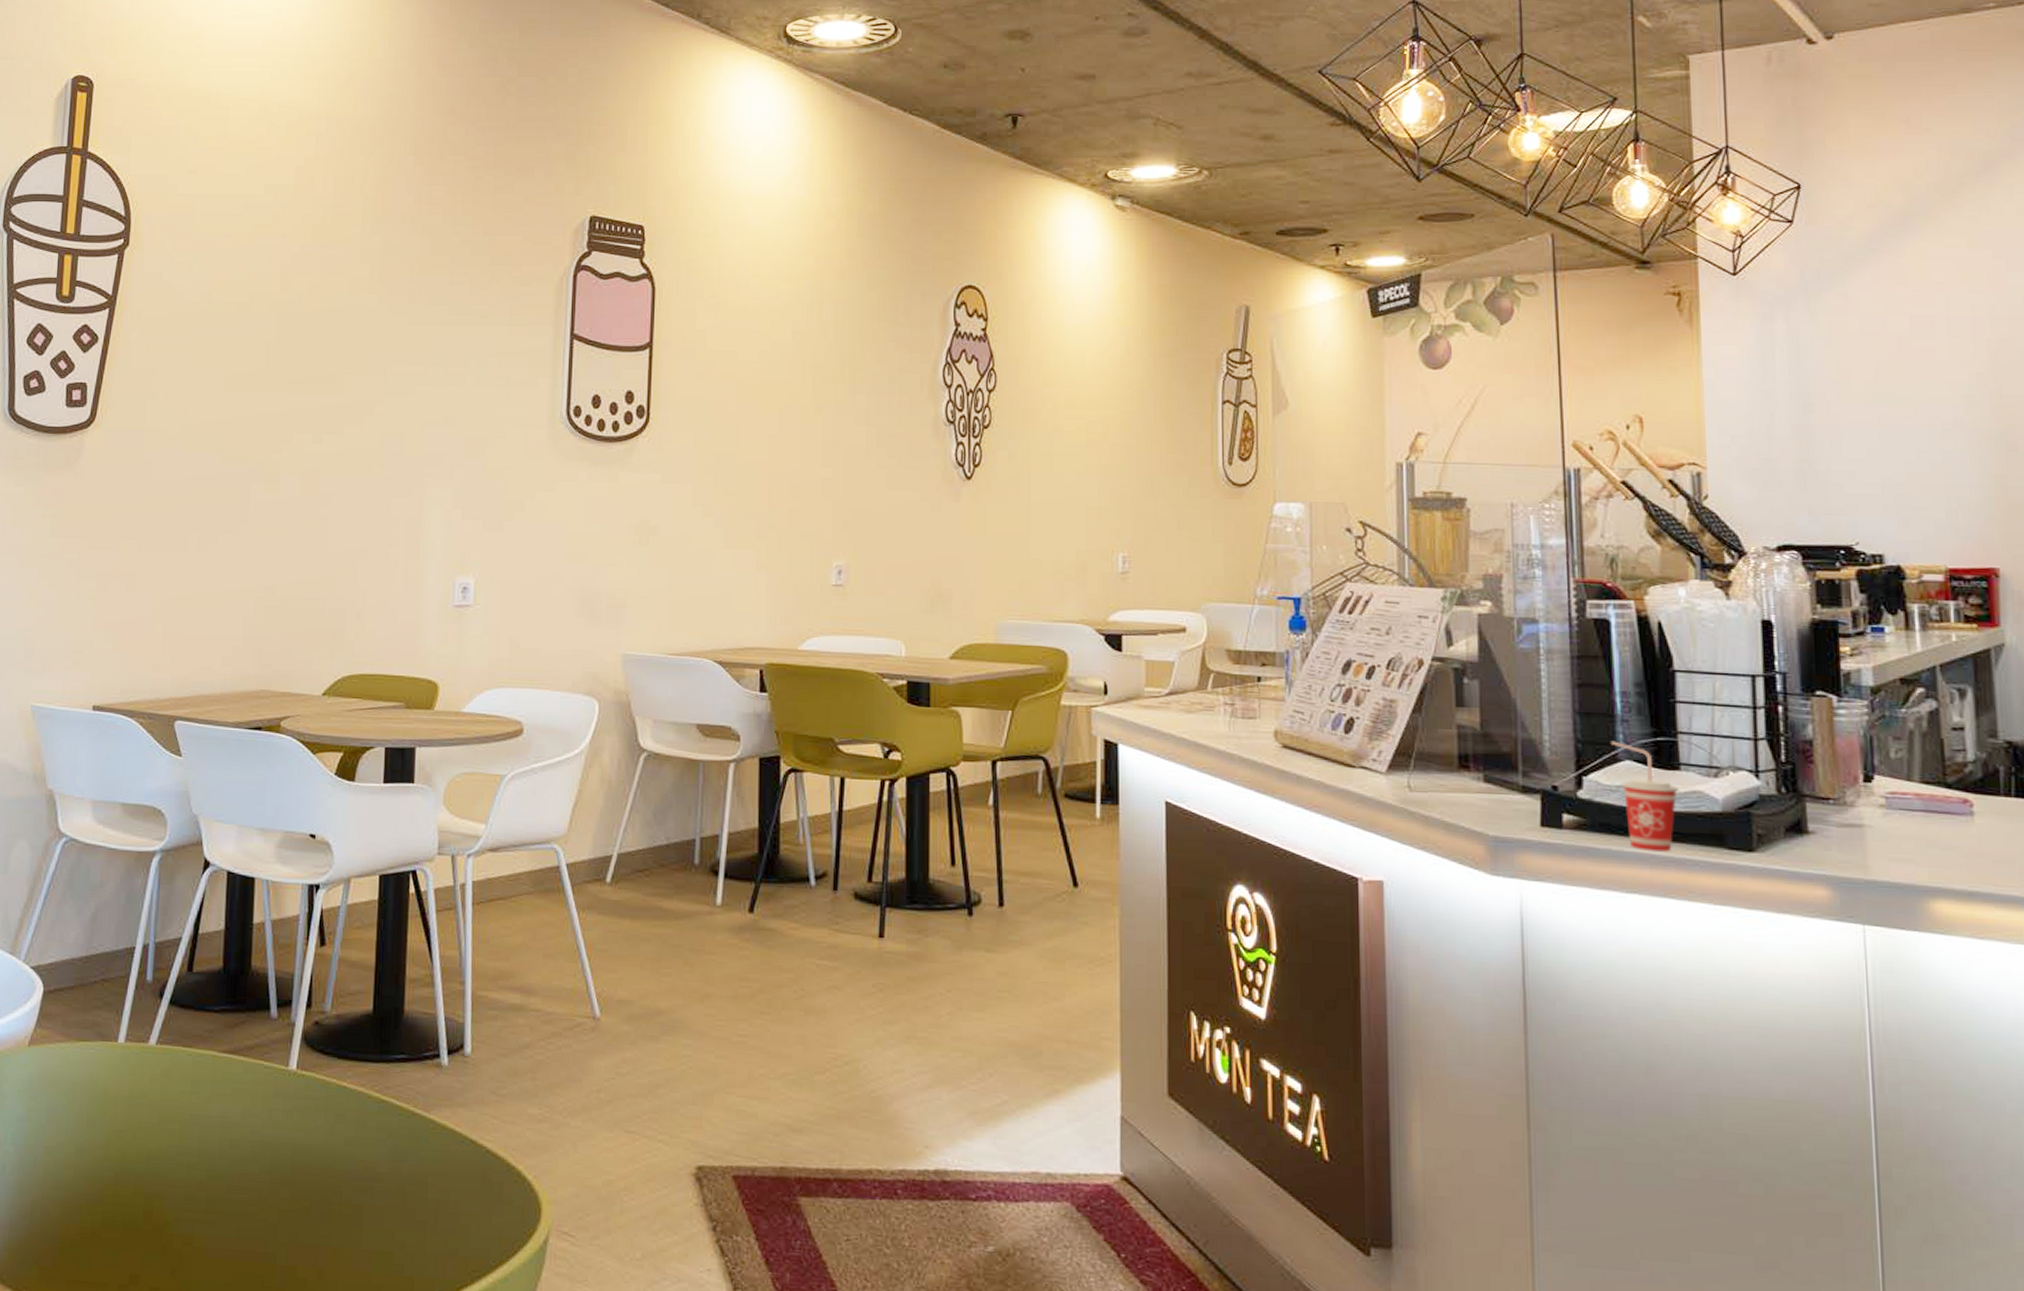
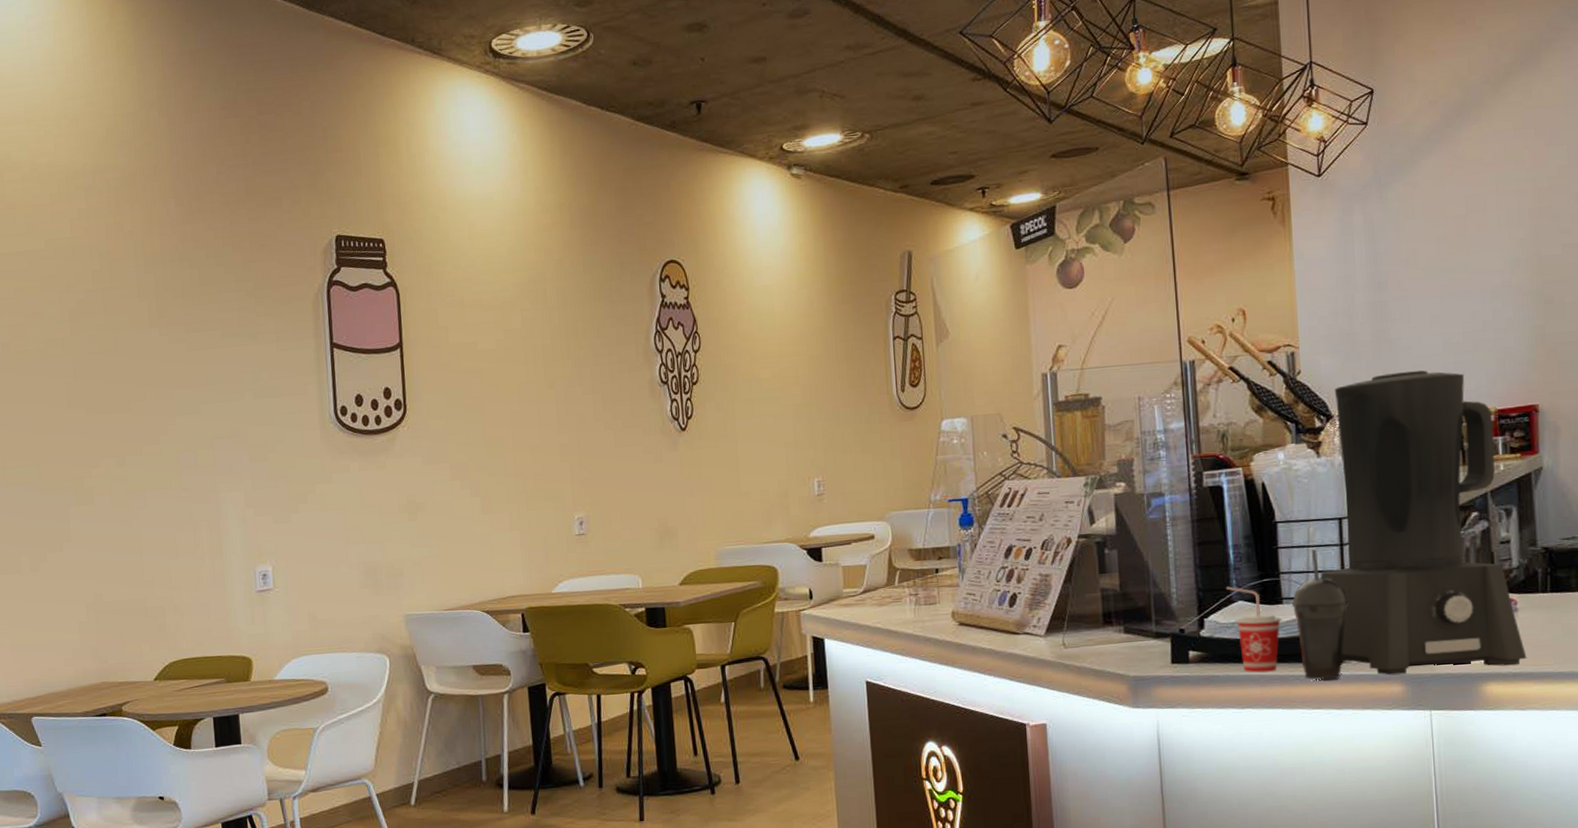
beverage cup: none [1691,709,1763,871] -> present [1291,549,1349,681]
blender: none [1727,511,1986,882] -> present [1320,370,1527,676]

